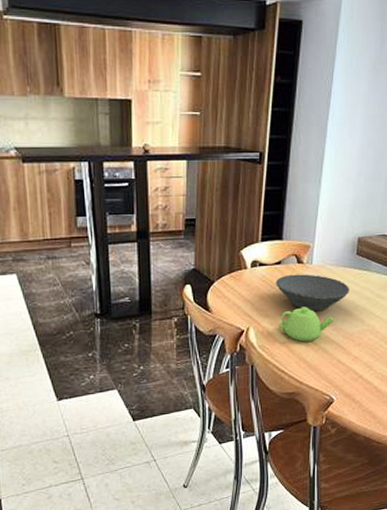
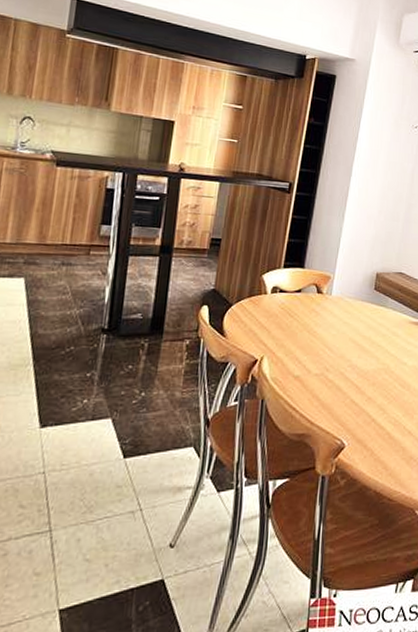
bowl: present [276,274,349,310] -> none [294,304,366,344]
teapot: present [278,307,335,342] -> none [293,339,350,377]

